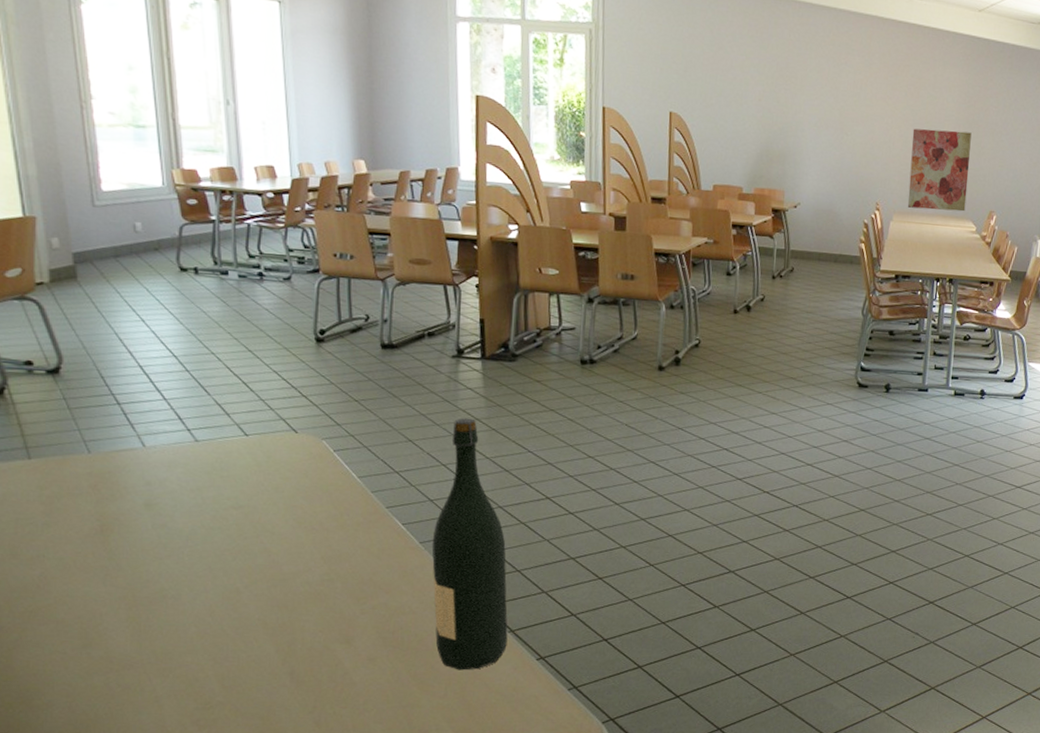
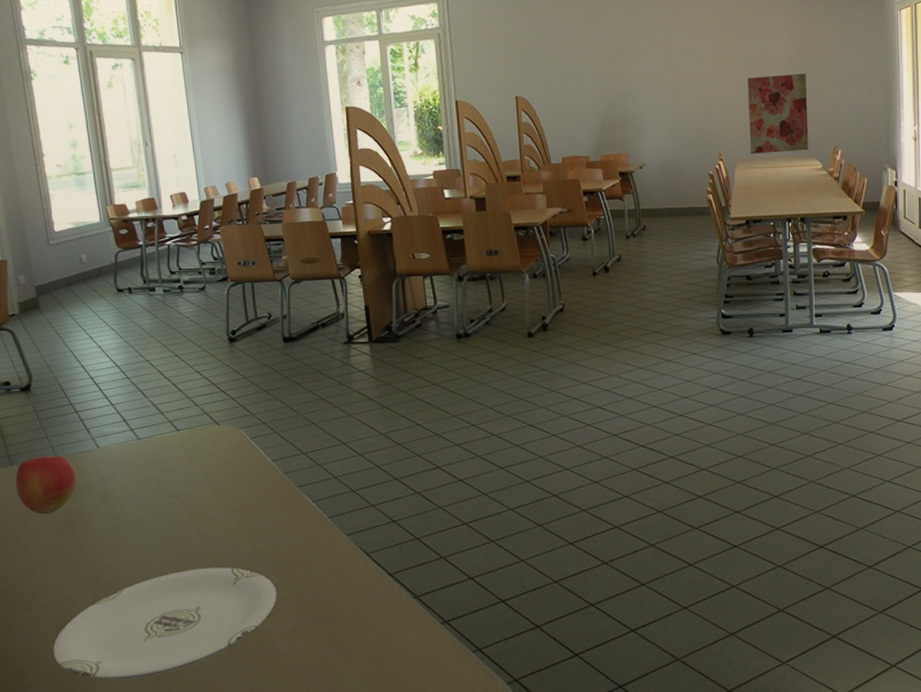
apple: none [34,451,115,517] -> present [15,456,77,514]
plate: none [73,588,353,705] -> present [53,567,277,679]
wine bottle: present [431,418,508,671] -> none [339,398,413,637]

